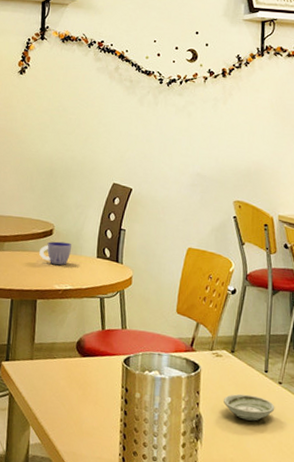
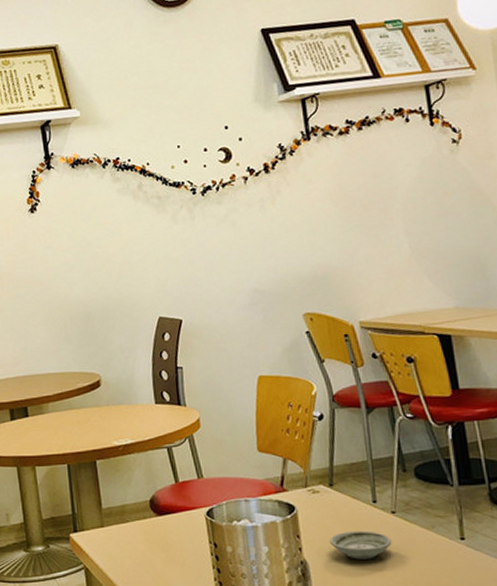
cup: present [39,241,71,265] -> none [89,392,125,419]

